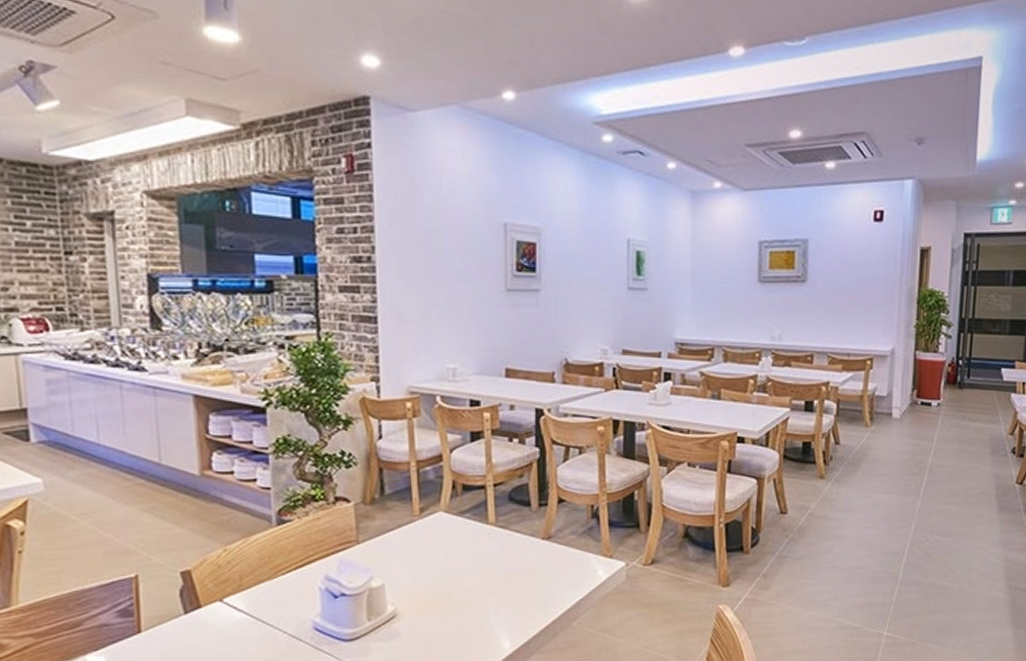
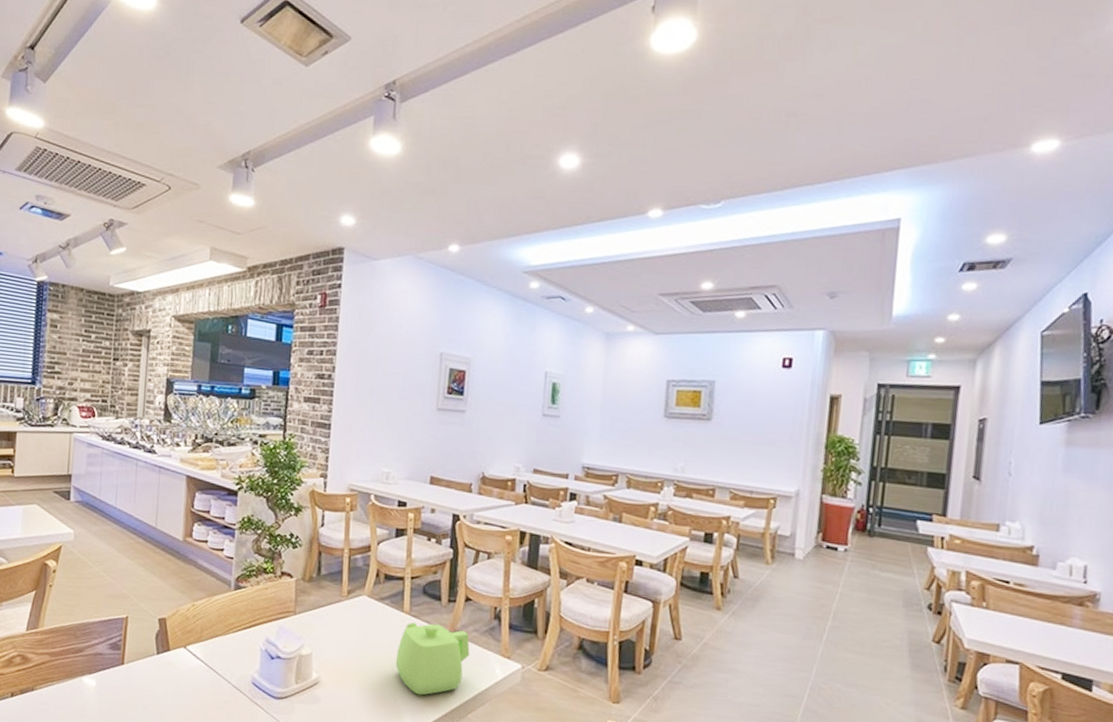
teapot: none [484,532,568,611] -> present [395,622,470,696]

